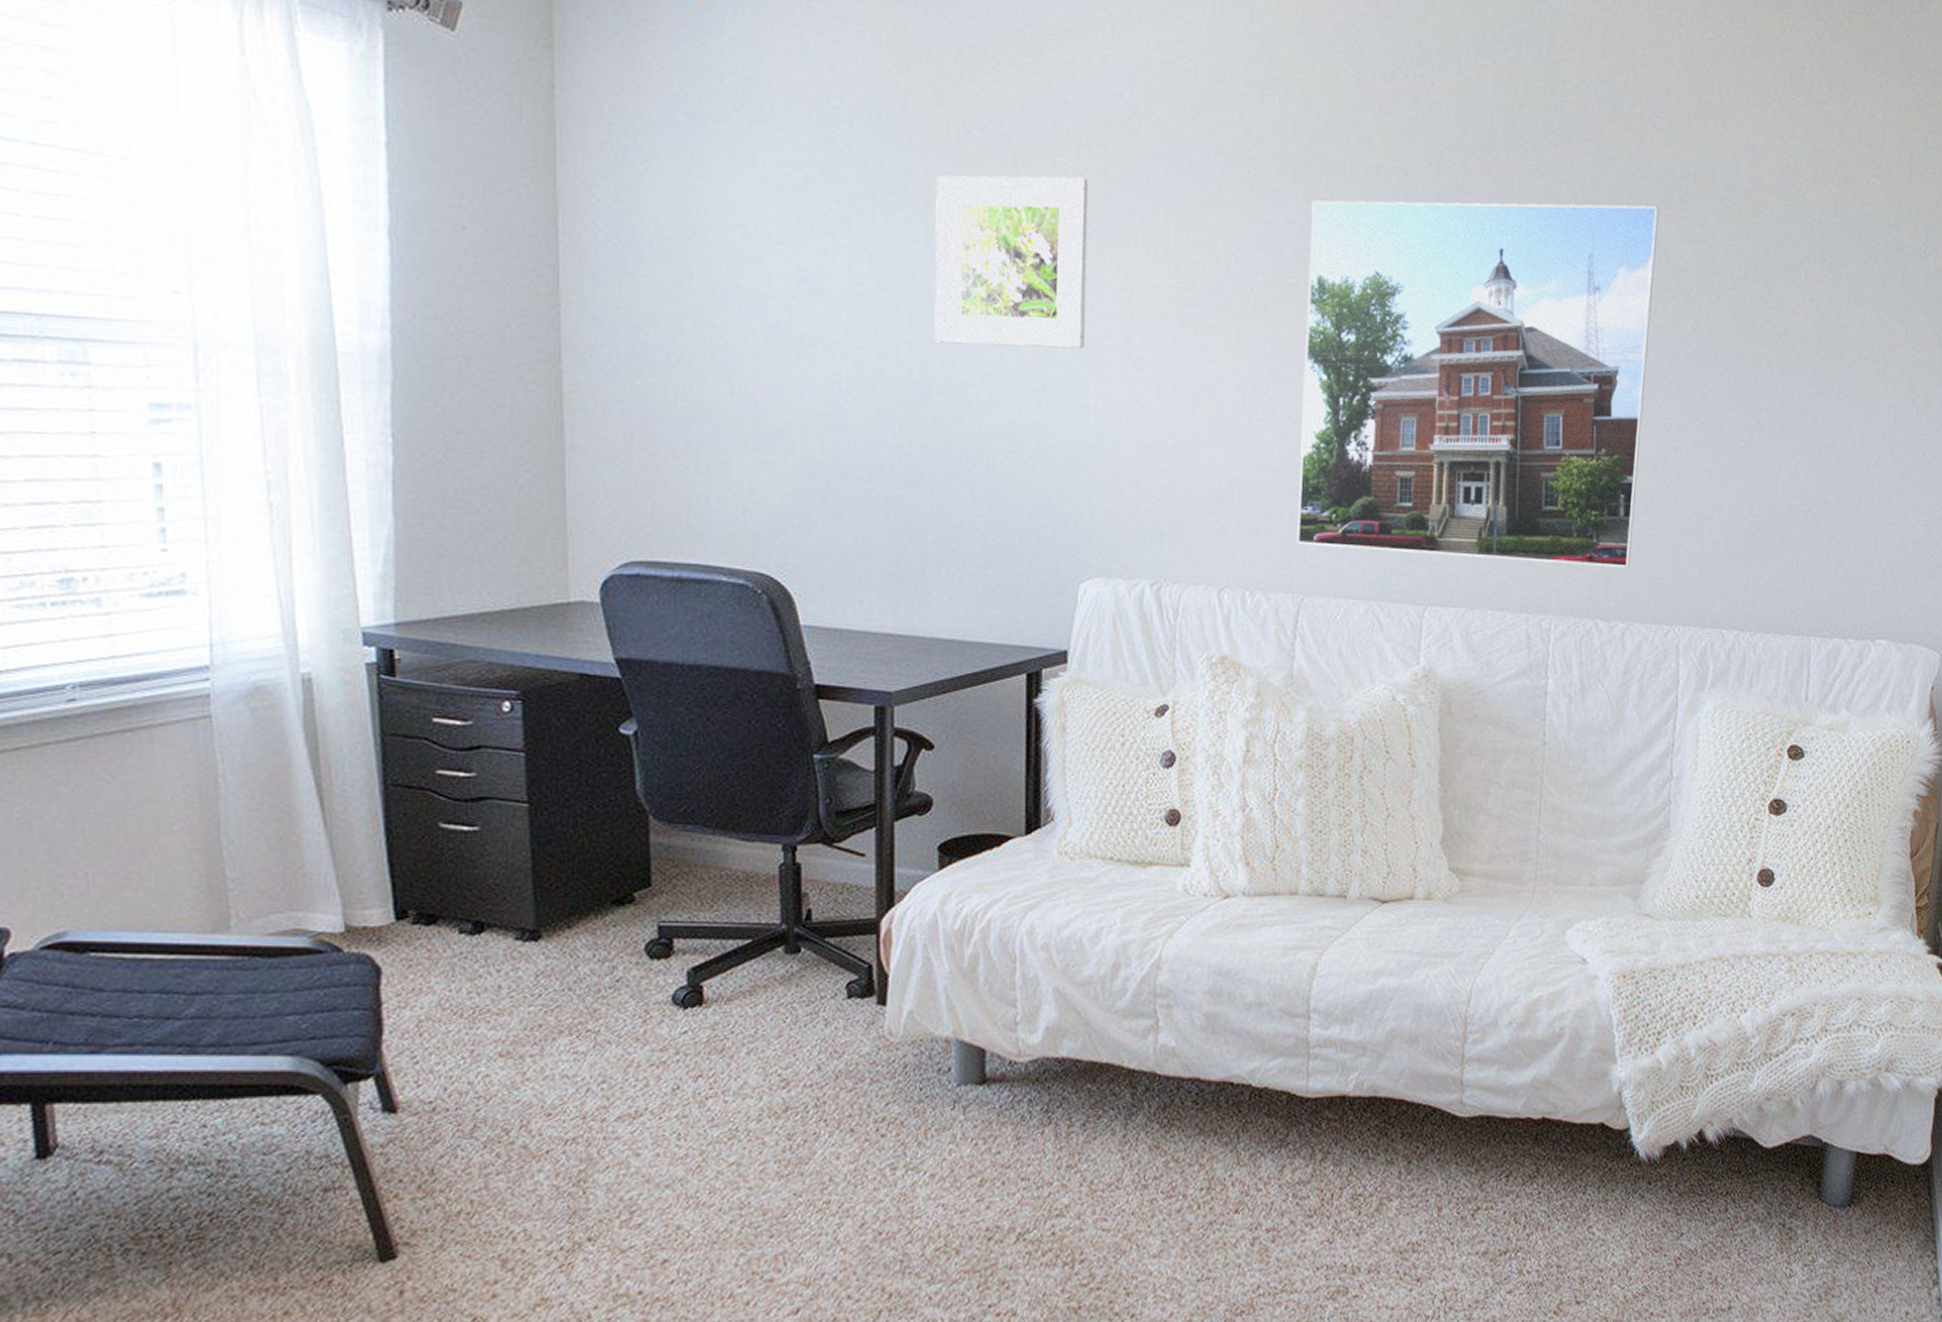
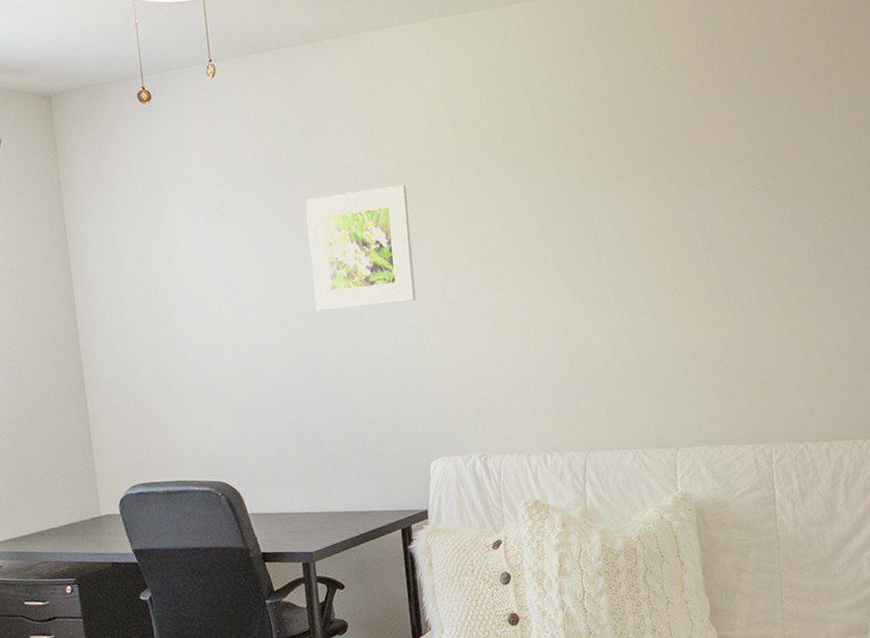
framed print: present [1297,200,1659,568] -> none [561,137,826,416]

